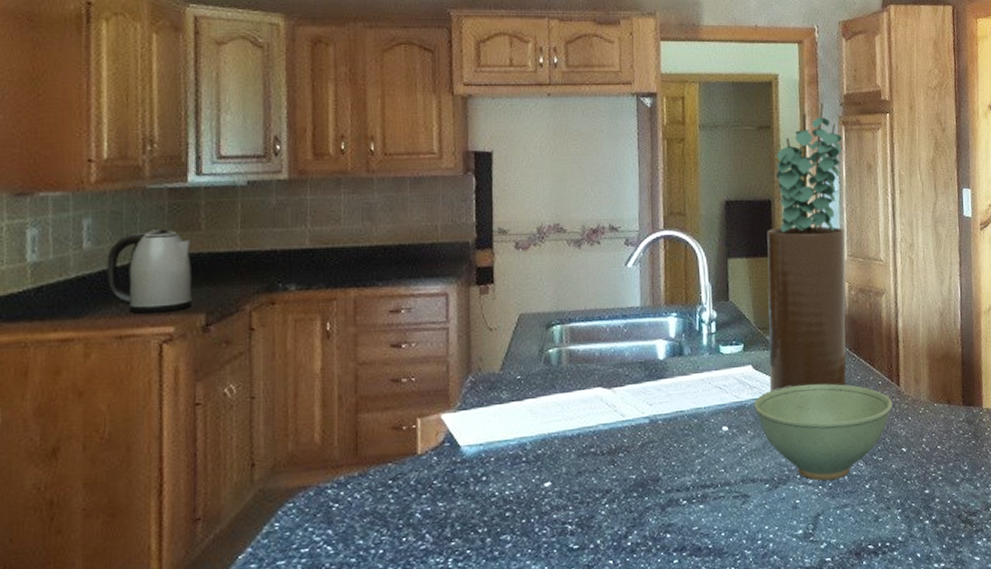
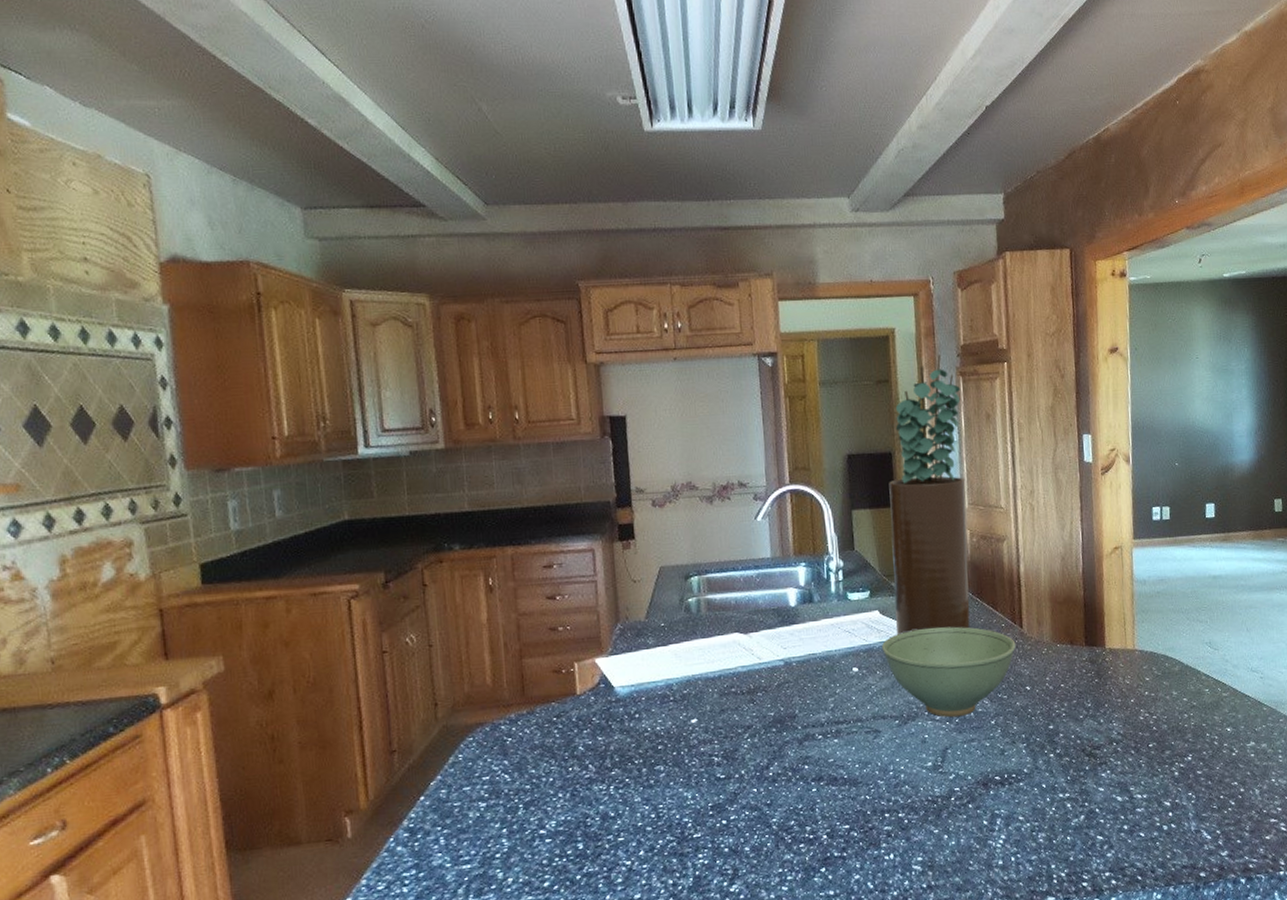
kettle: present [106,229,193,315] -> none [296,497,372,575]

